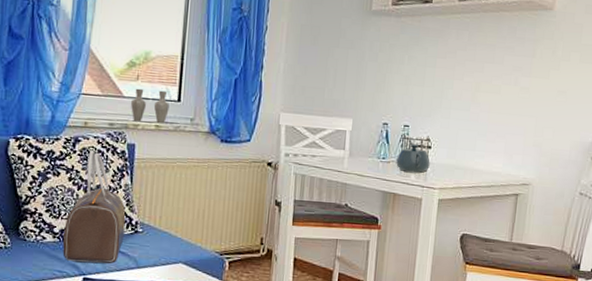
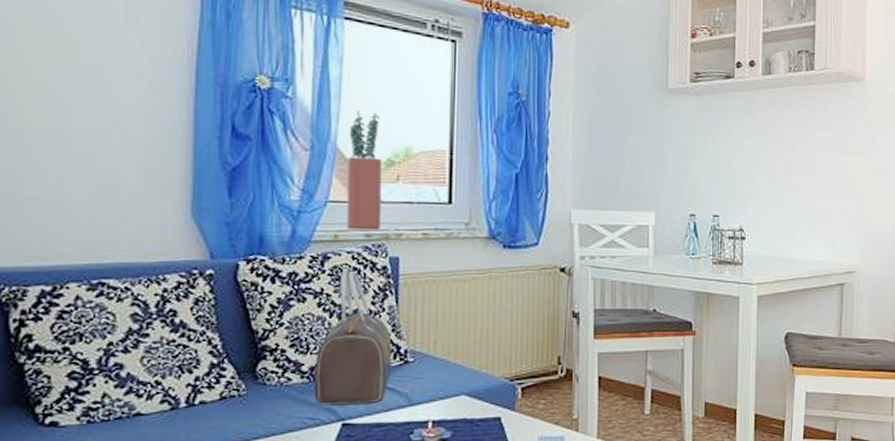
vase: none [94,18,126,120] -> present [347,110,383,230]
vase: present [130,88,169,124] -> none [390,191,439,232]
teapot: present [396,144,430,173] -> none [708,235,745,269]

